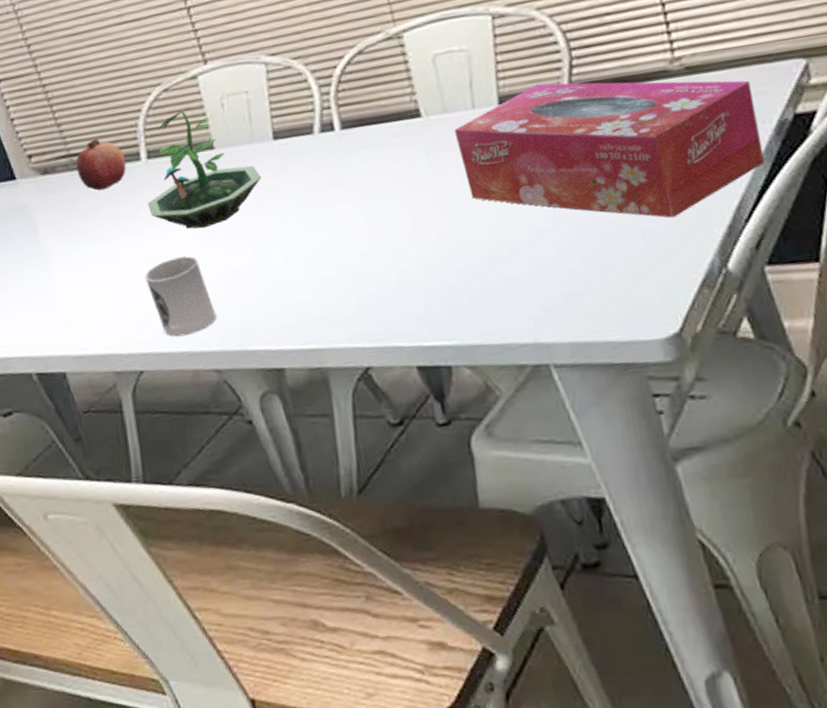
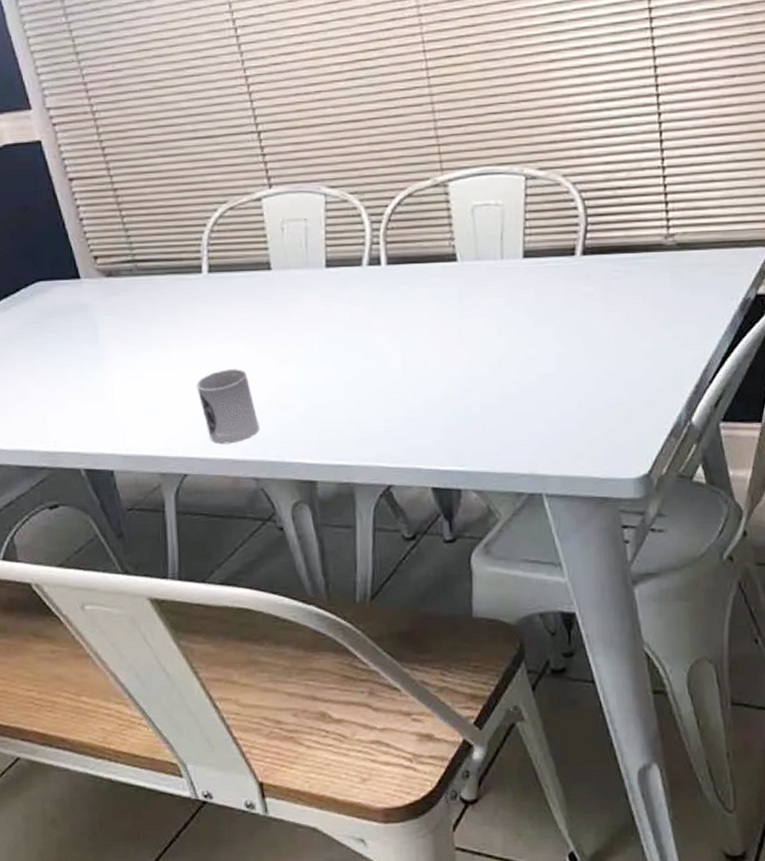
fruit: present [75,138,126,191] -> none [140,247,187,298]
terrarium: present [147,106,262,229] -> none [204,227,313,344]
tissue box: present [454,80,765,218] -> none [484,243,729,374]

